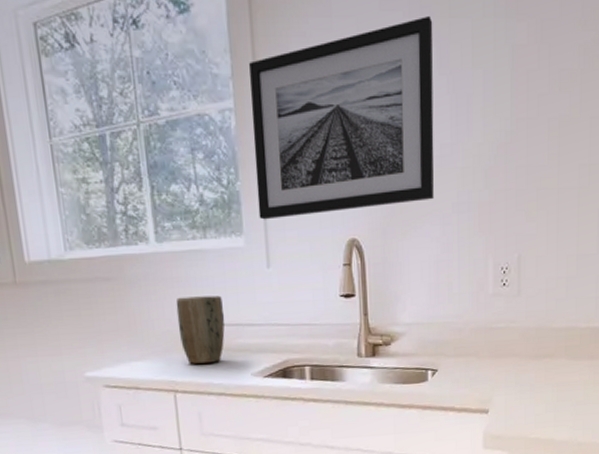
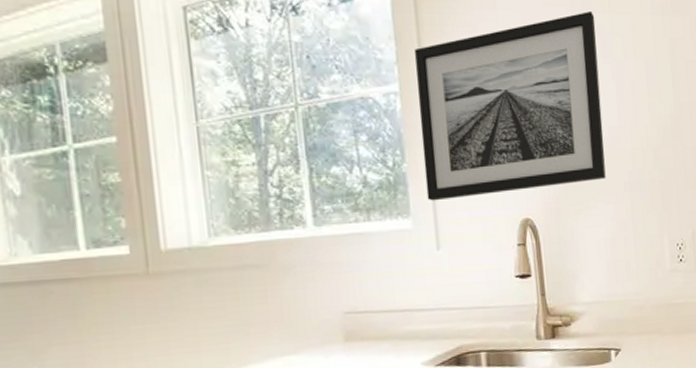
plant pot: present [176,295,225,364] -> none [336,280,392,355]

